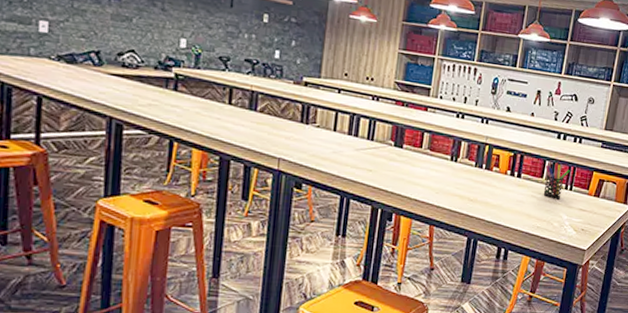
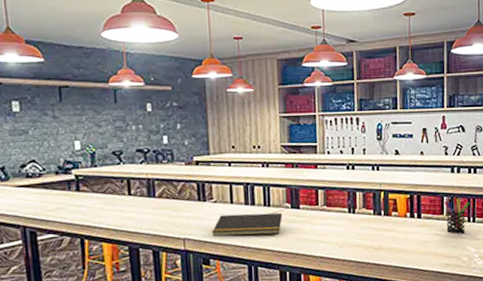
notepad: none [309,141,385,170] -> present [212,212,283,237]

